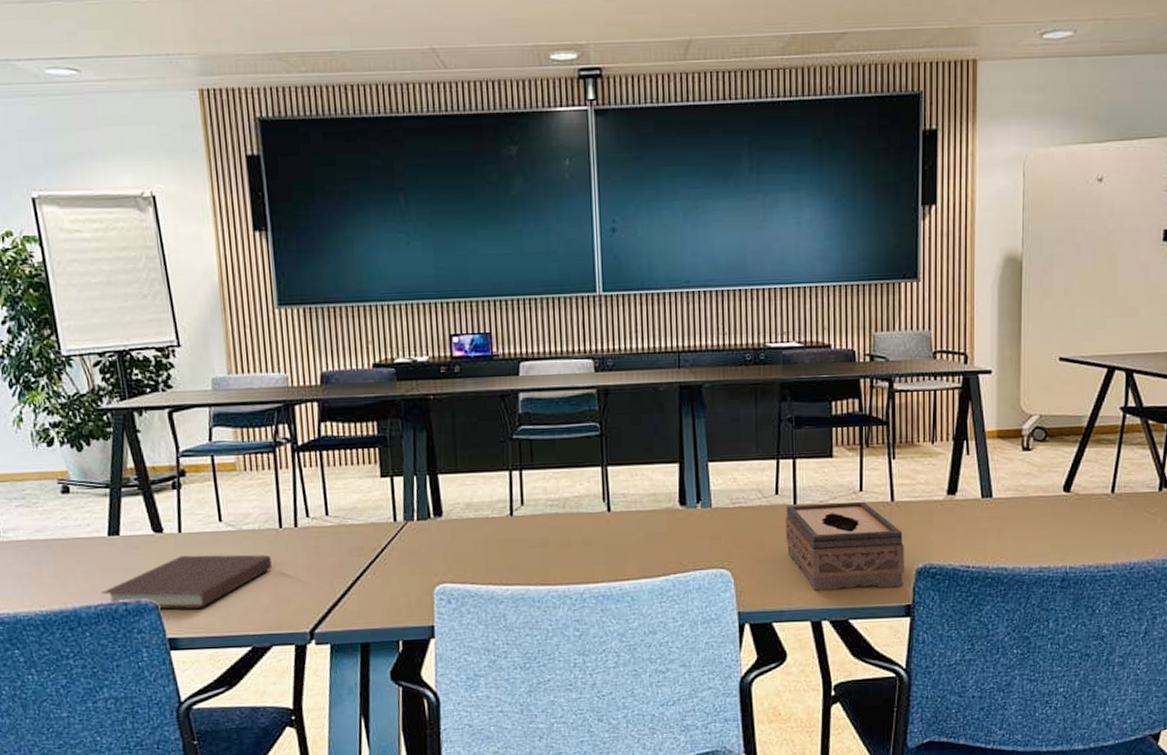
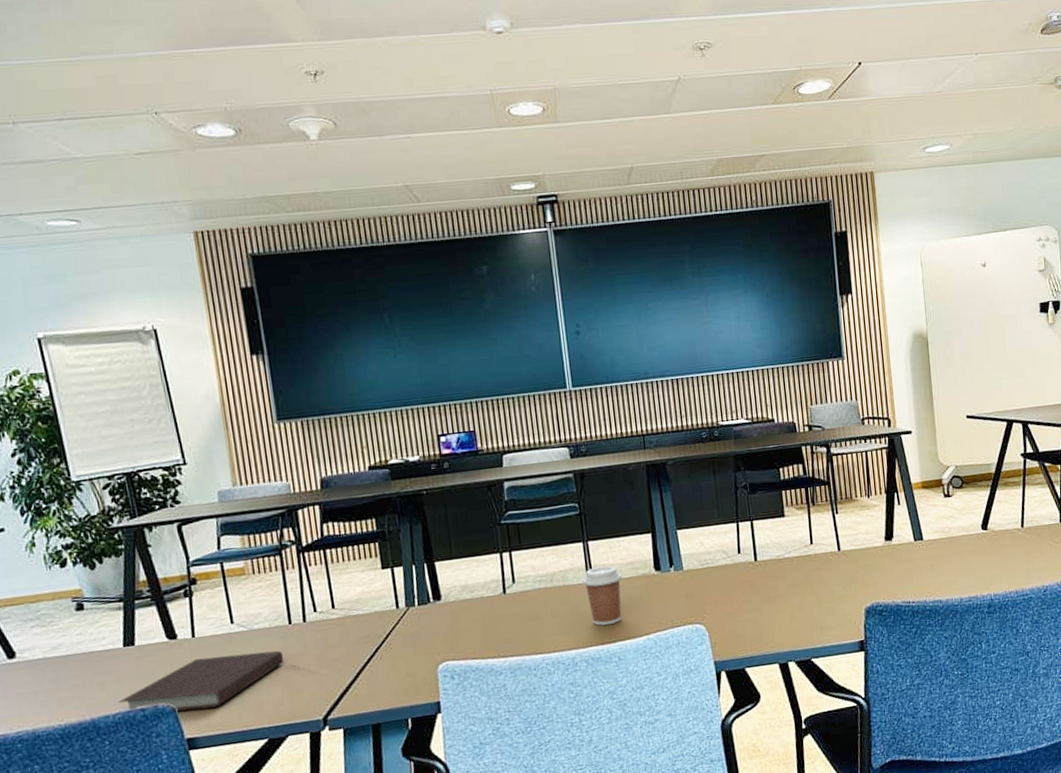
coffee cup: none [597,495,643,560] -> present [581,566,623,626]
tissue box: present [785,501,904,591] -> none [748,553,855,636]

